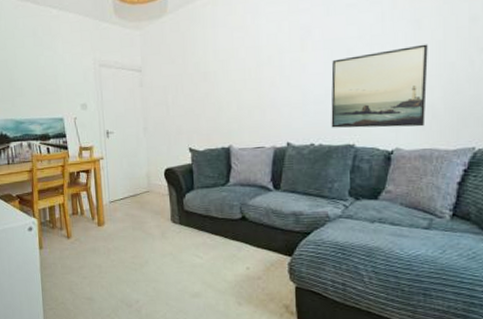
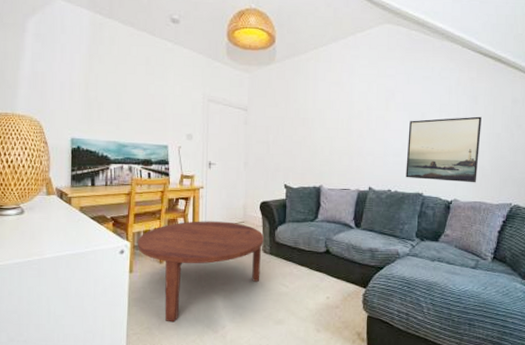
coffee table: none [43,192,172,297] -> present [137,221,264,322]

